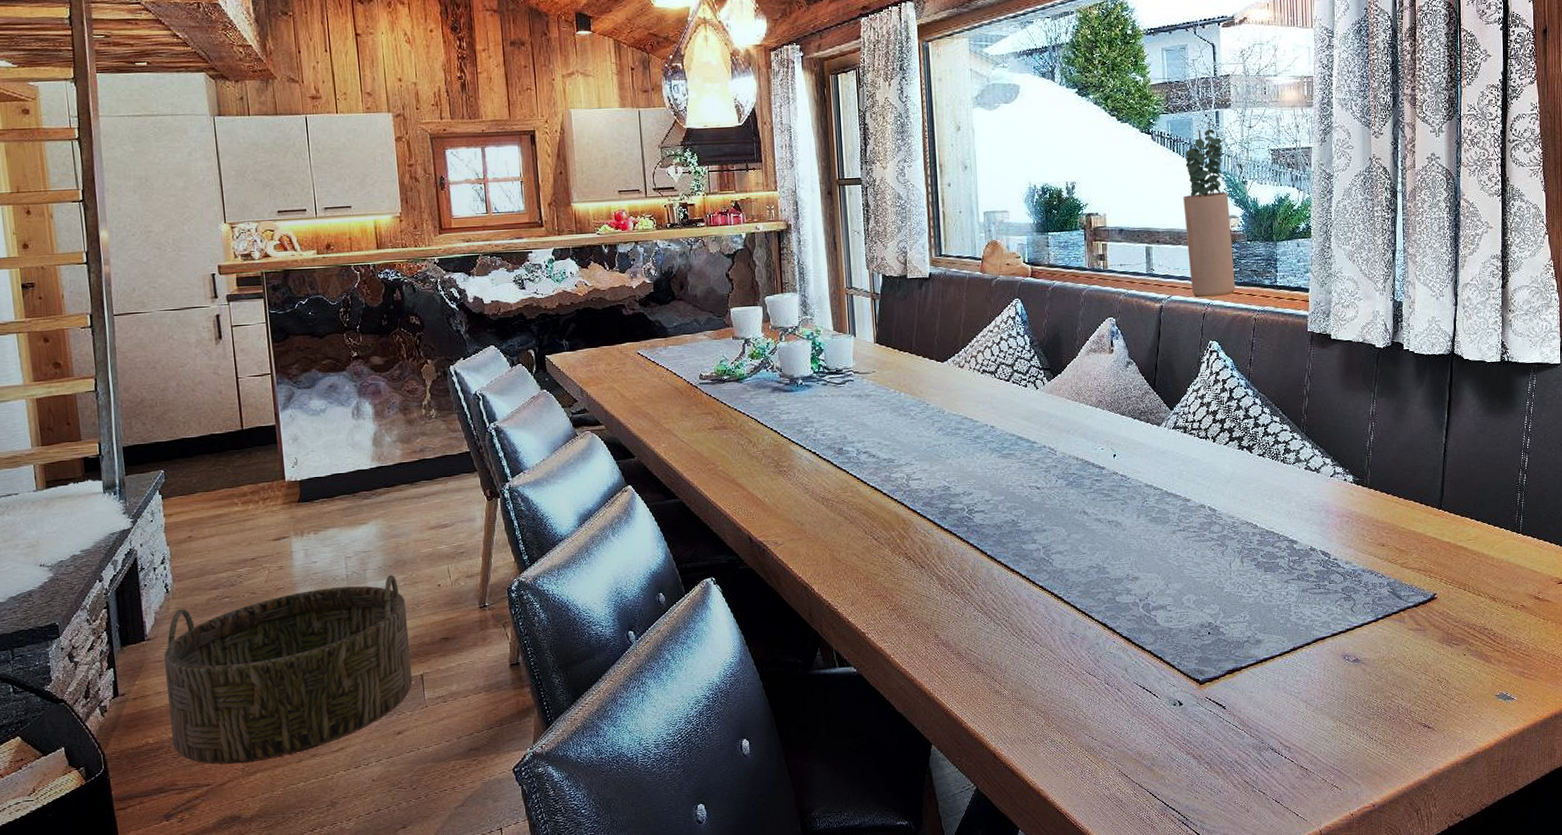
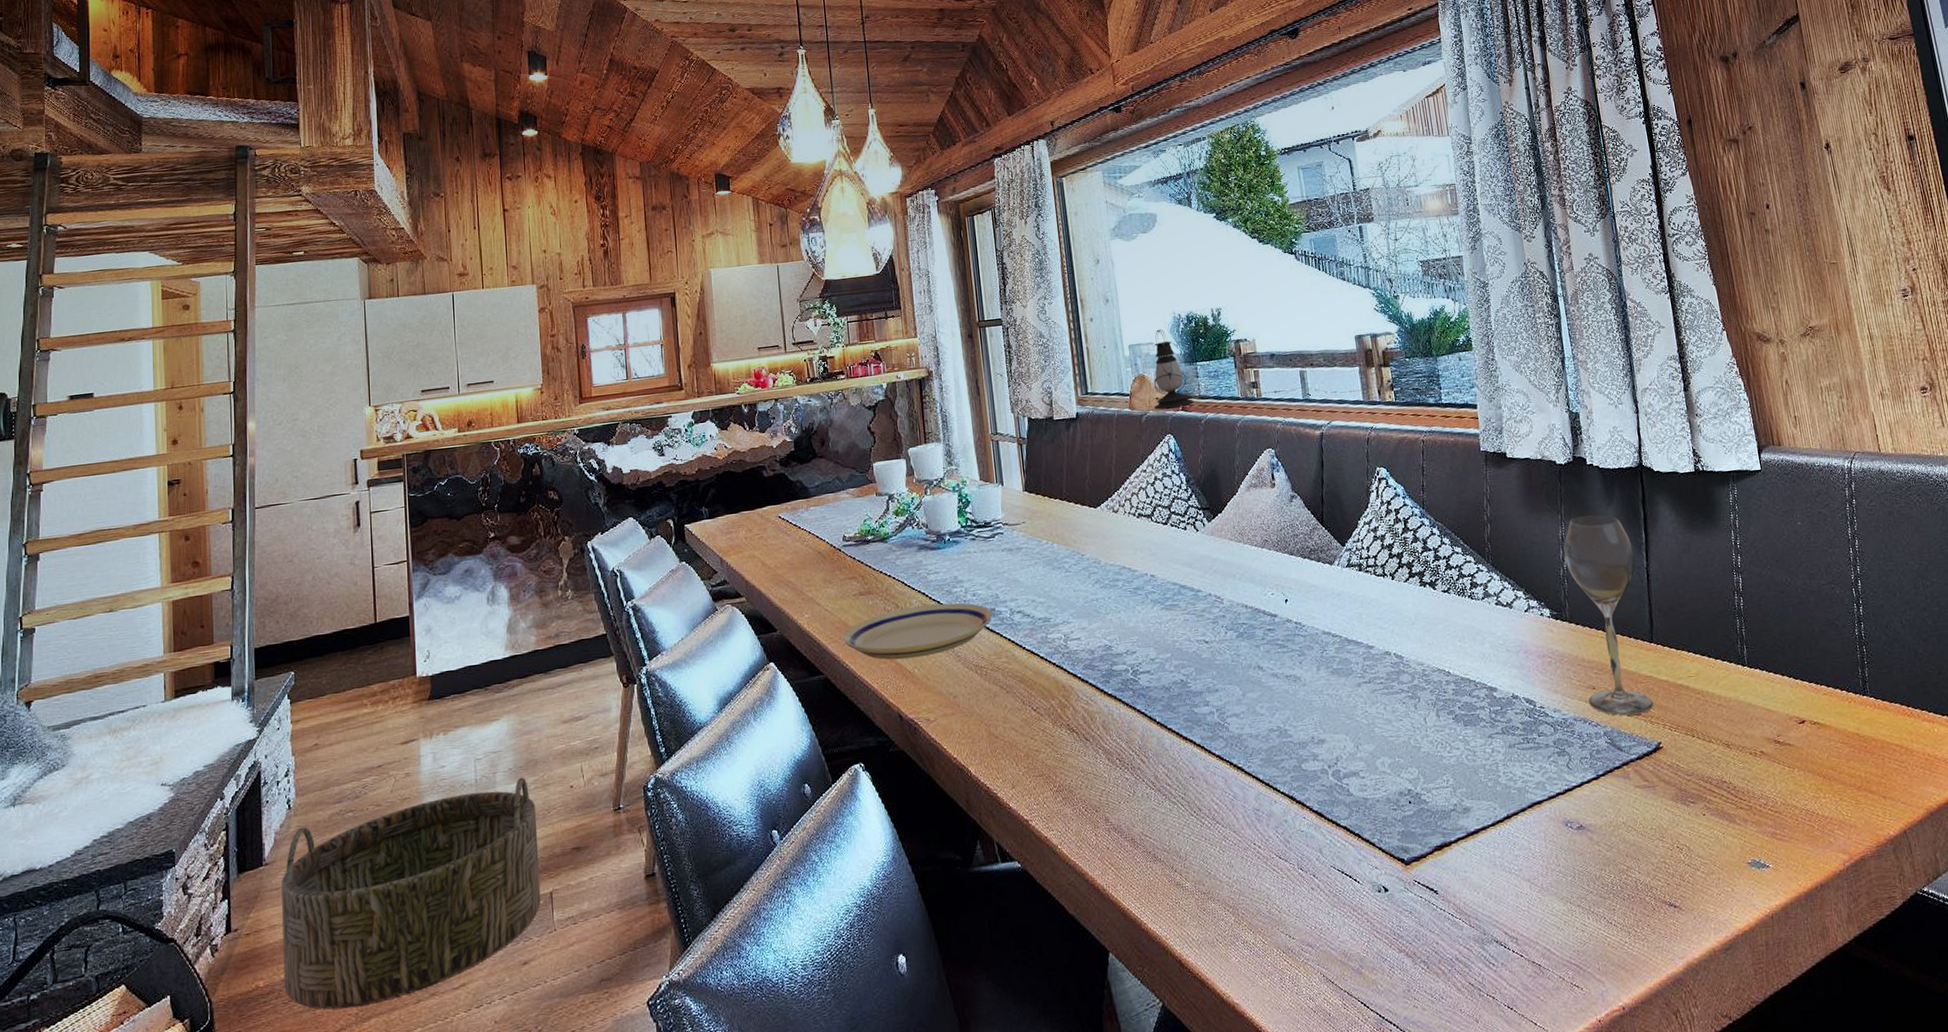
plate: none [698,441,840,489] -> present [843,603,992,660]
lantern: none [1004,198,1043,275] -> present [1153,329,1194,410]
vase: present [1183,120,1236,298] -> none [1331,236,1399,422]
wineglass: none [1372,395,1437,570] -> present [1563,515,1654,716]

